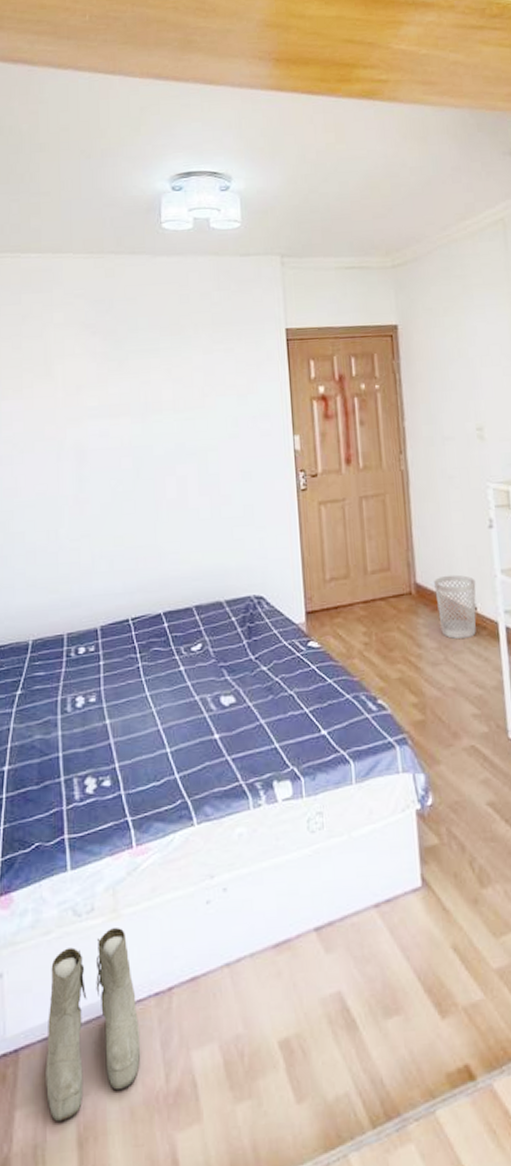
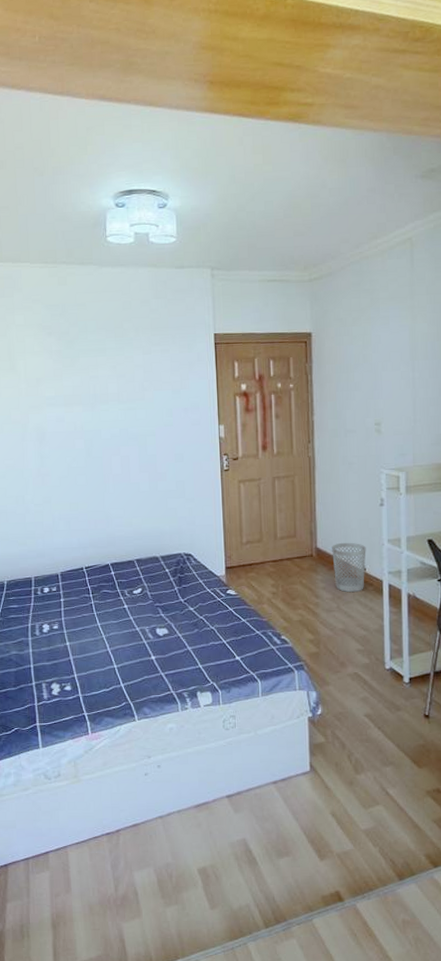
boots: present [45,928,141,1122] -> none [27,789,97,912]

